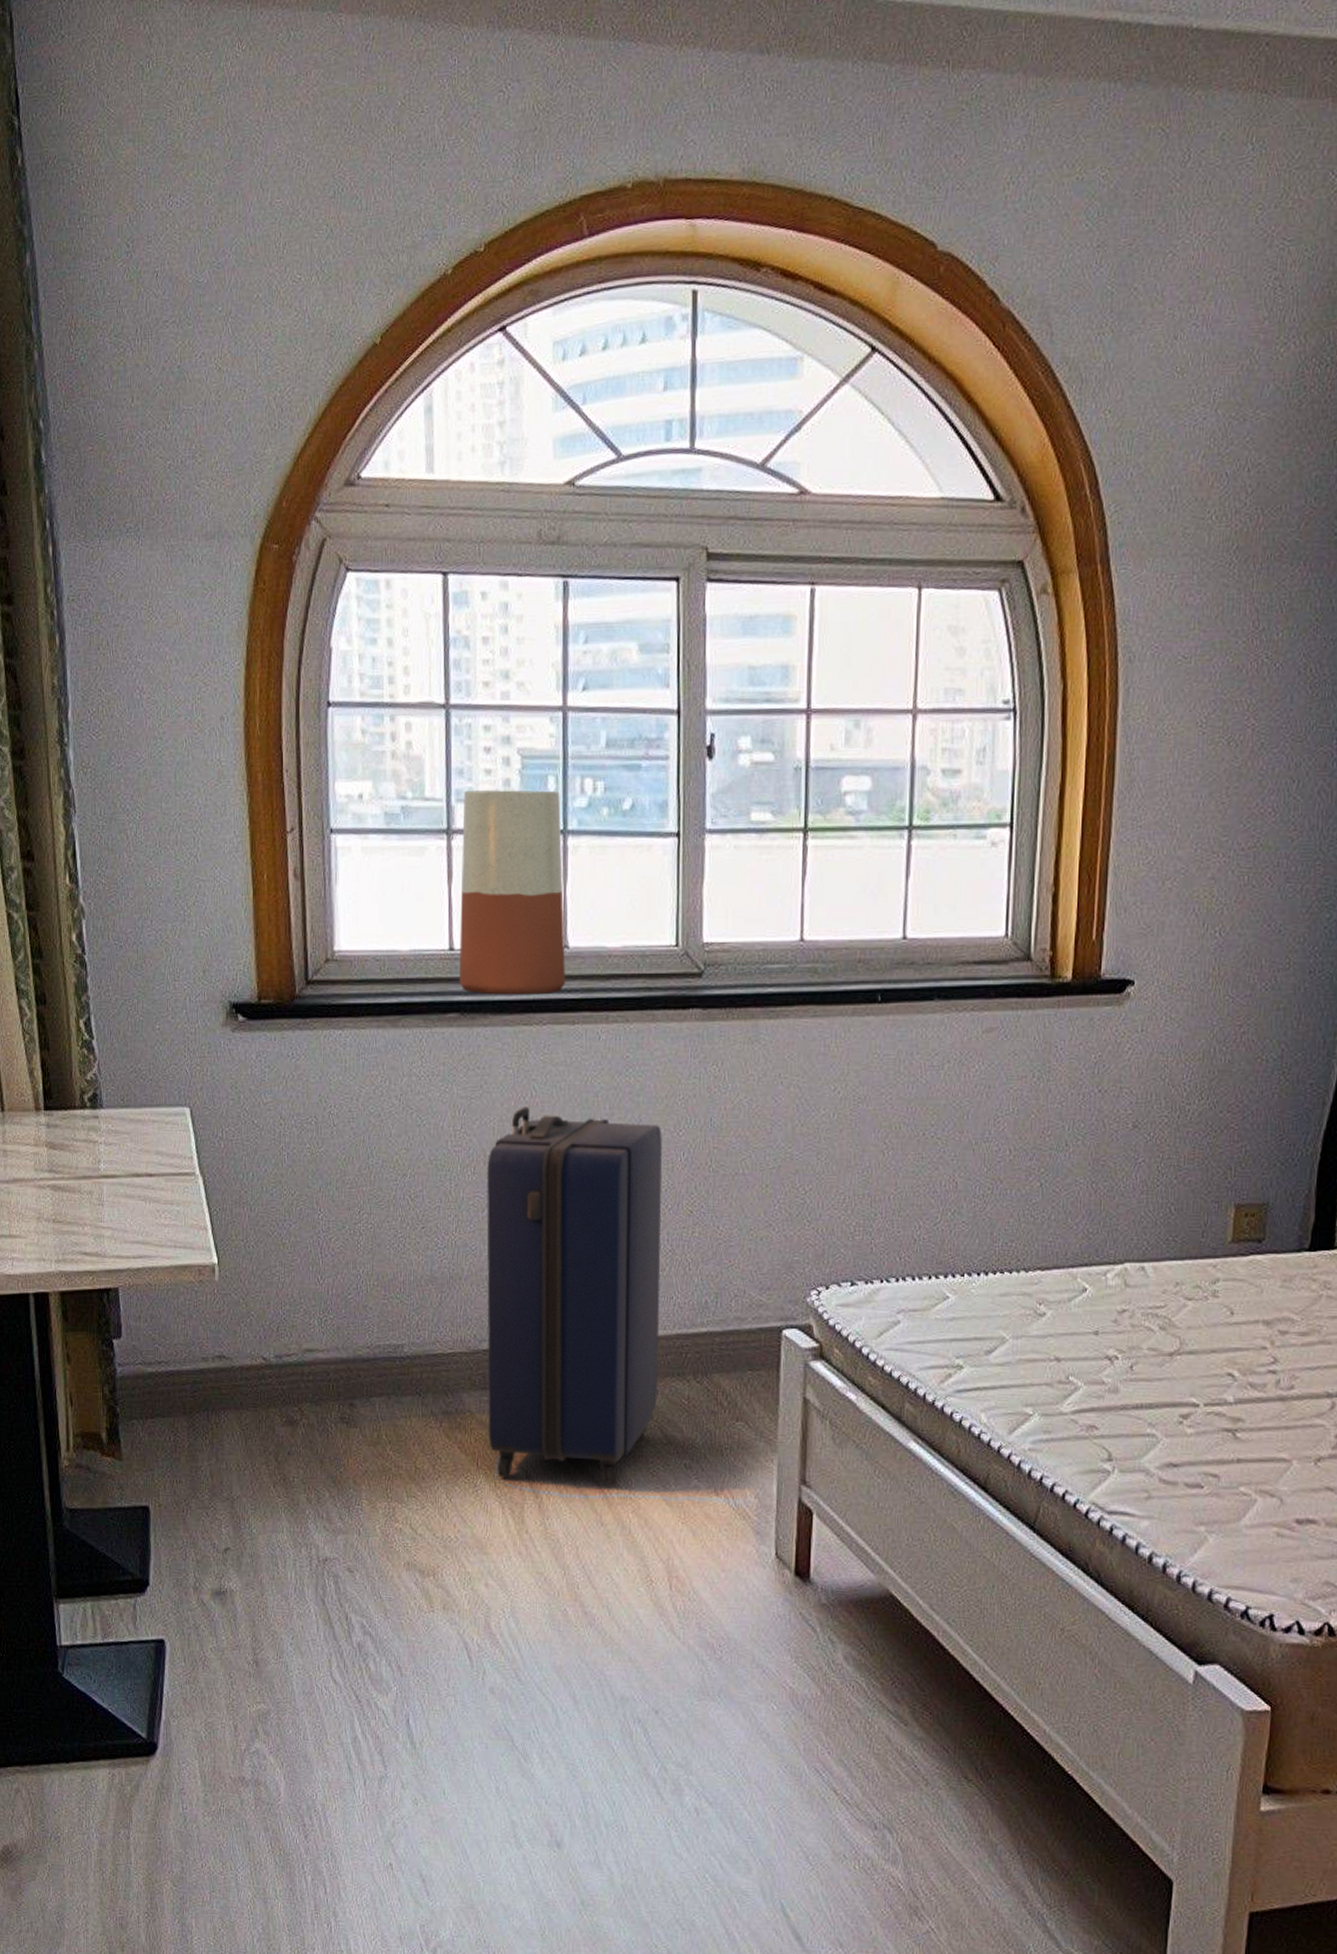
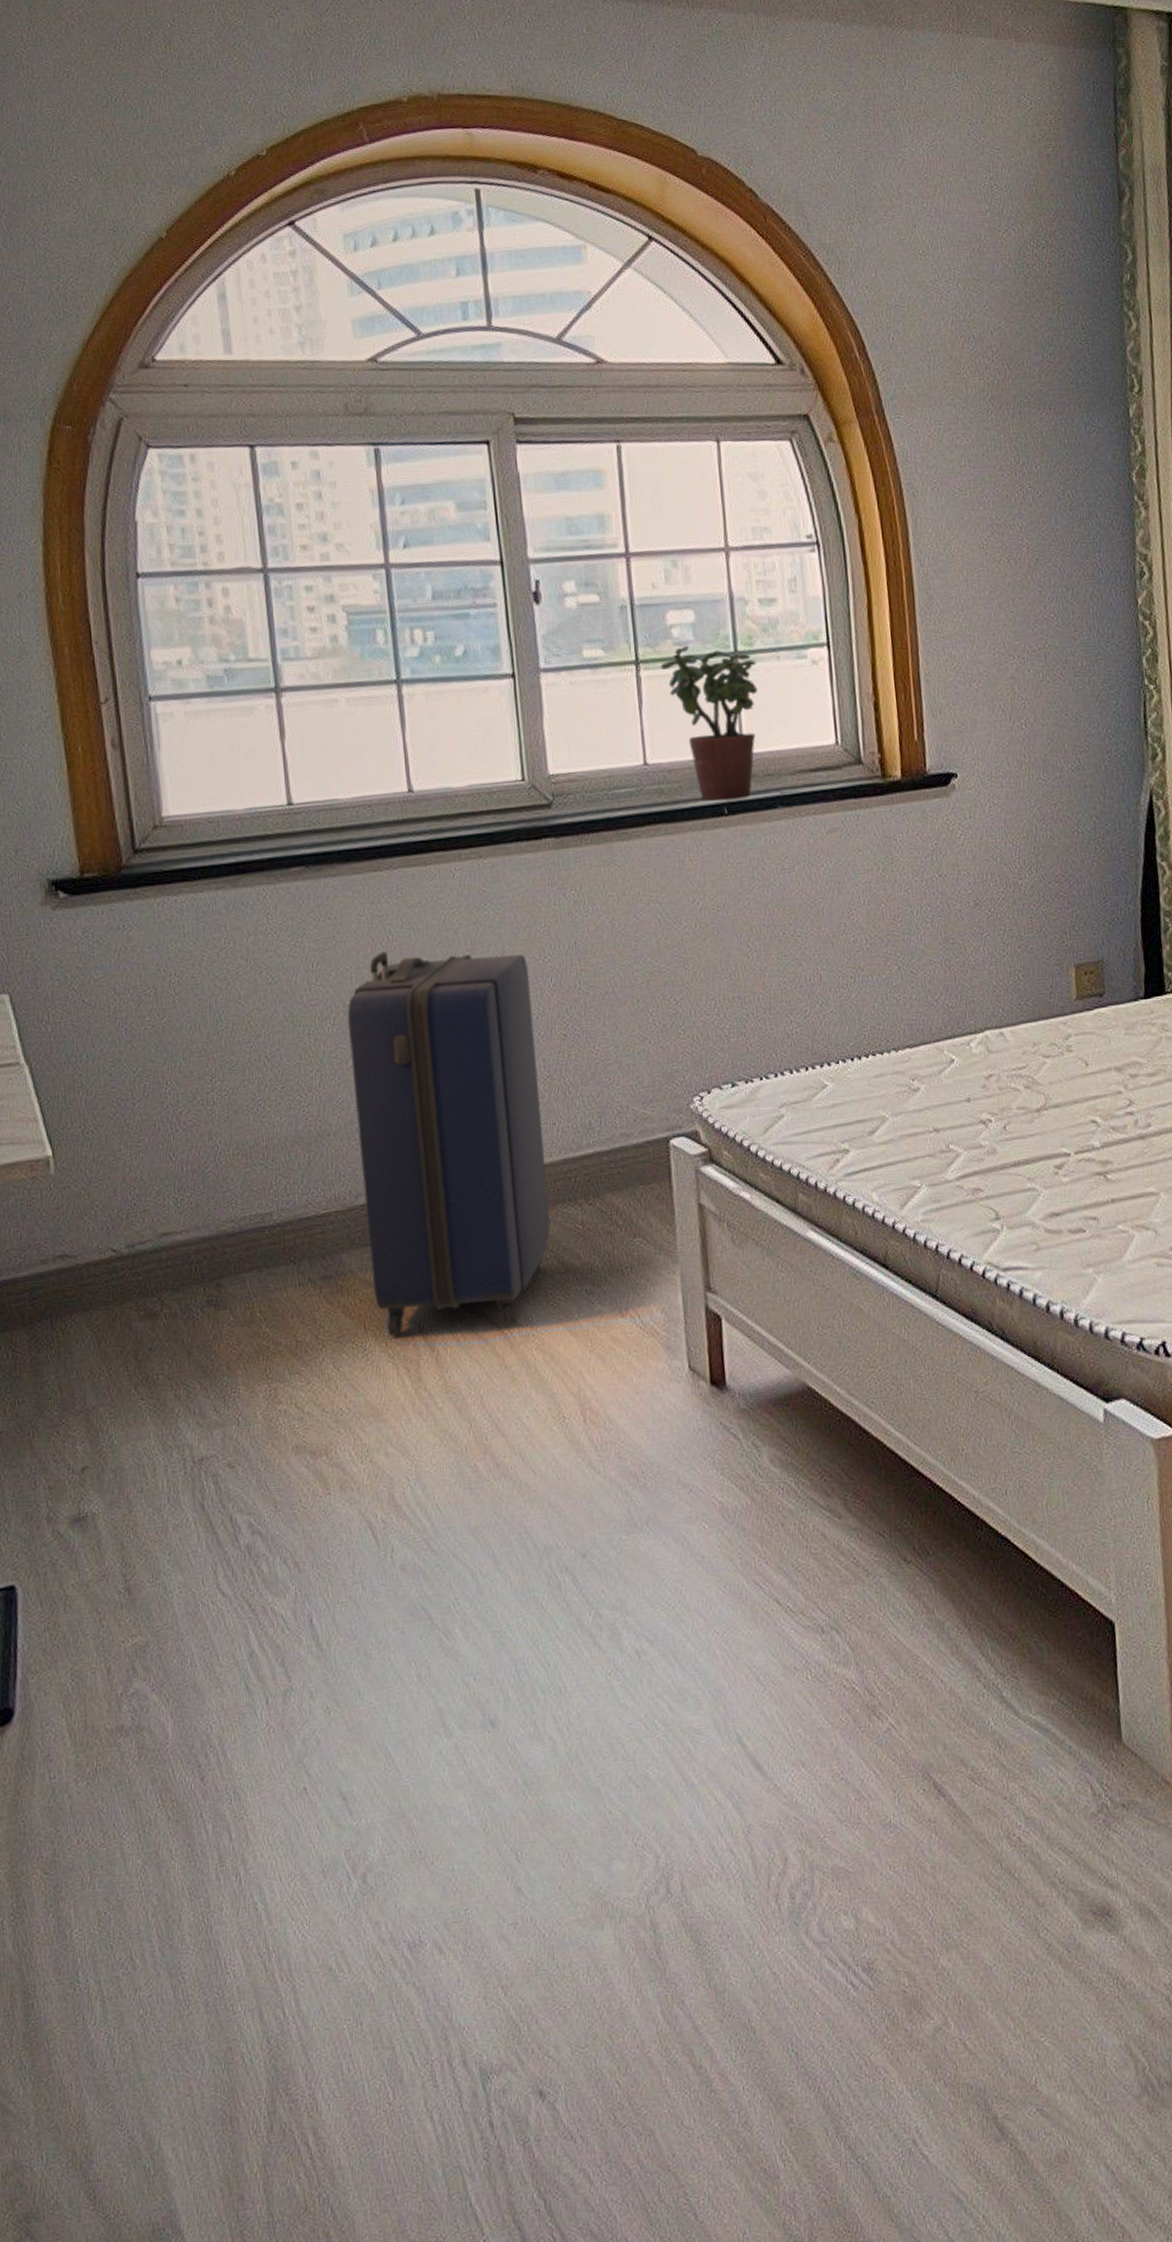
vase: present [459,790,566,995] -> none [290,643,414,846]
potted plant: none [829,815,931,988] -> present [660,645,758,802]

